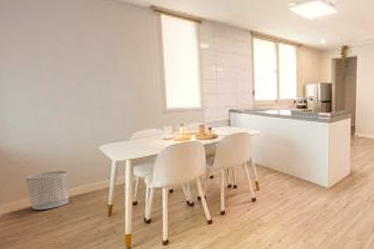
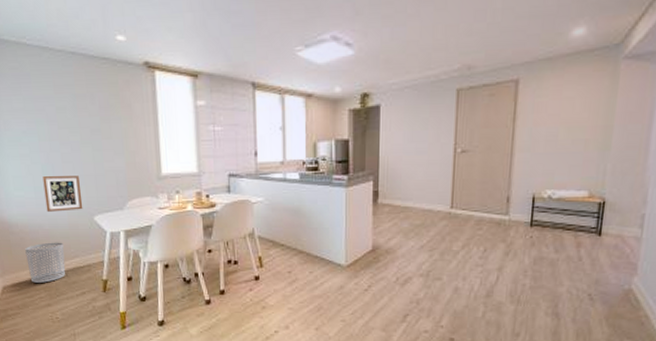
picture frame: none [45,107,88,142] -> present [42,175,83,212]

